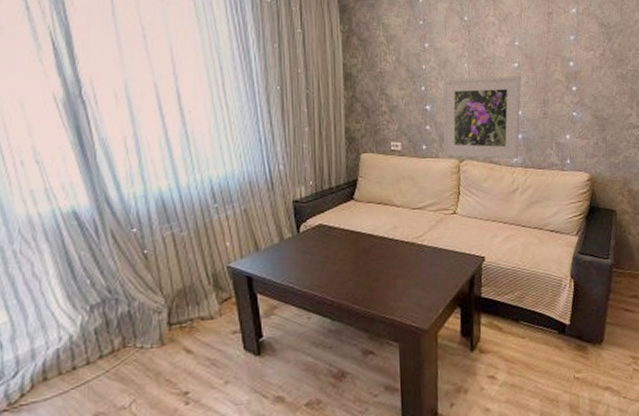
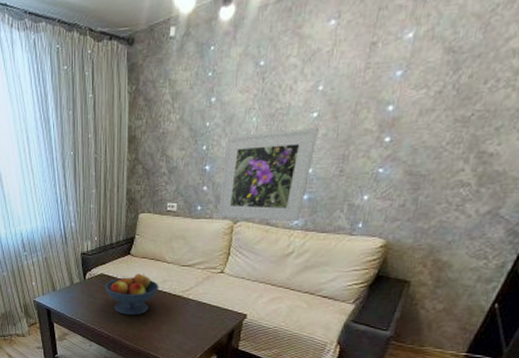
fruit bowl: none [324,219,390,272] -> present [104,272,159,315]

